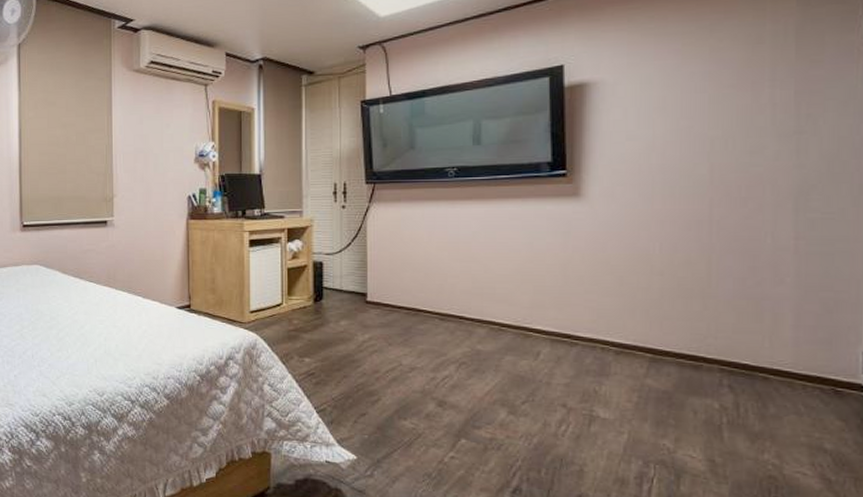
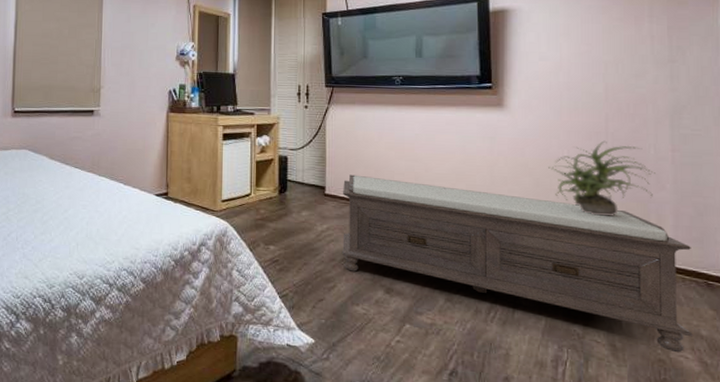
bench: none [387,279,816,469] -> present [342,174,694,353]
potted plant: none [635,230,772,317] -> present [548,140,655,216]

